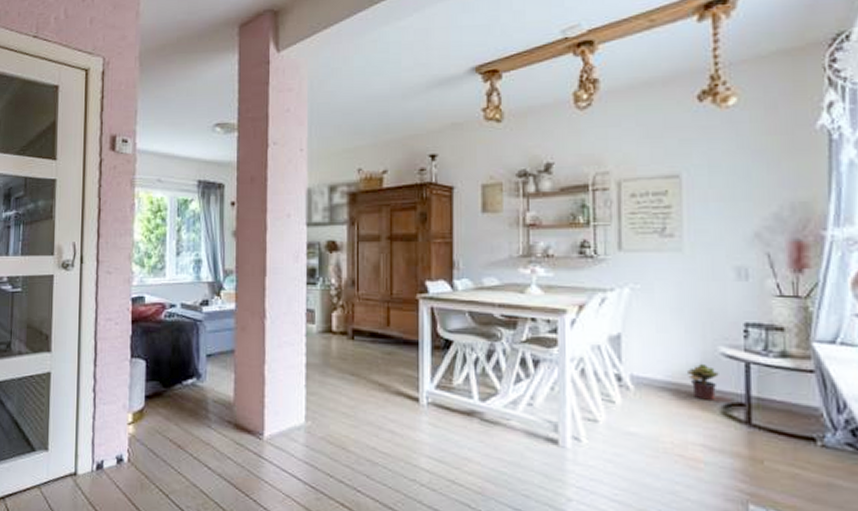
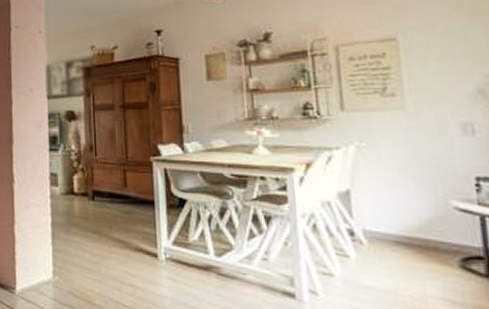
potted plant: present [688,364,719,400] -> none [421,218,454,254]

